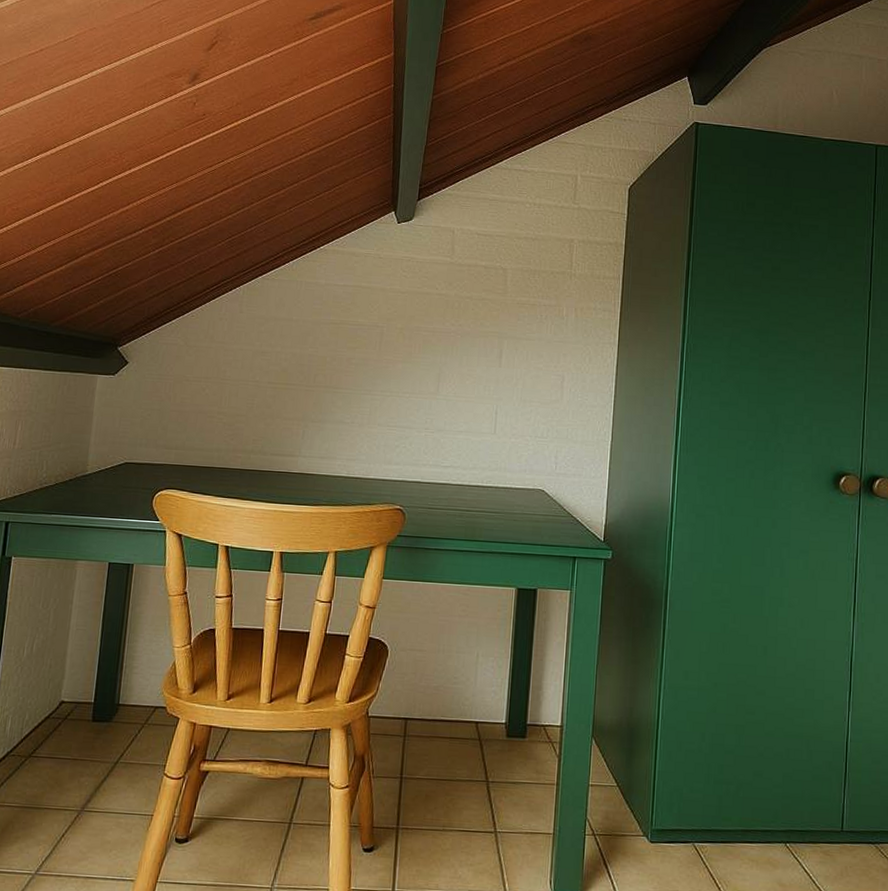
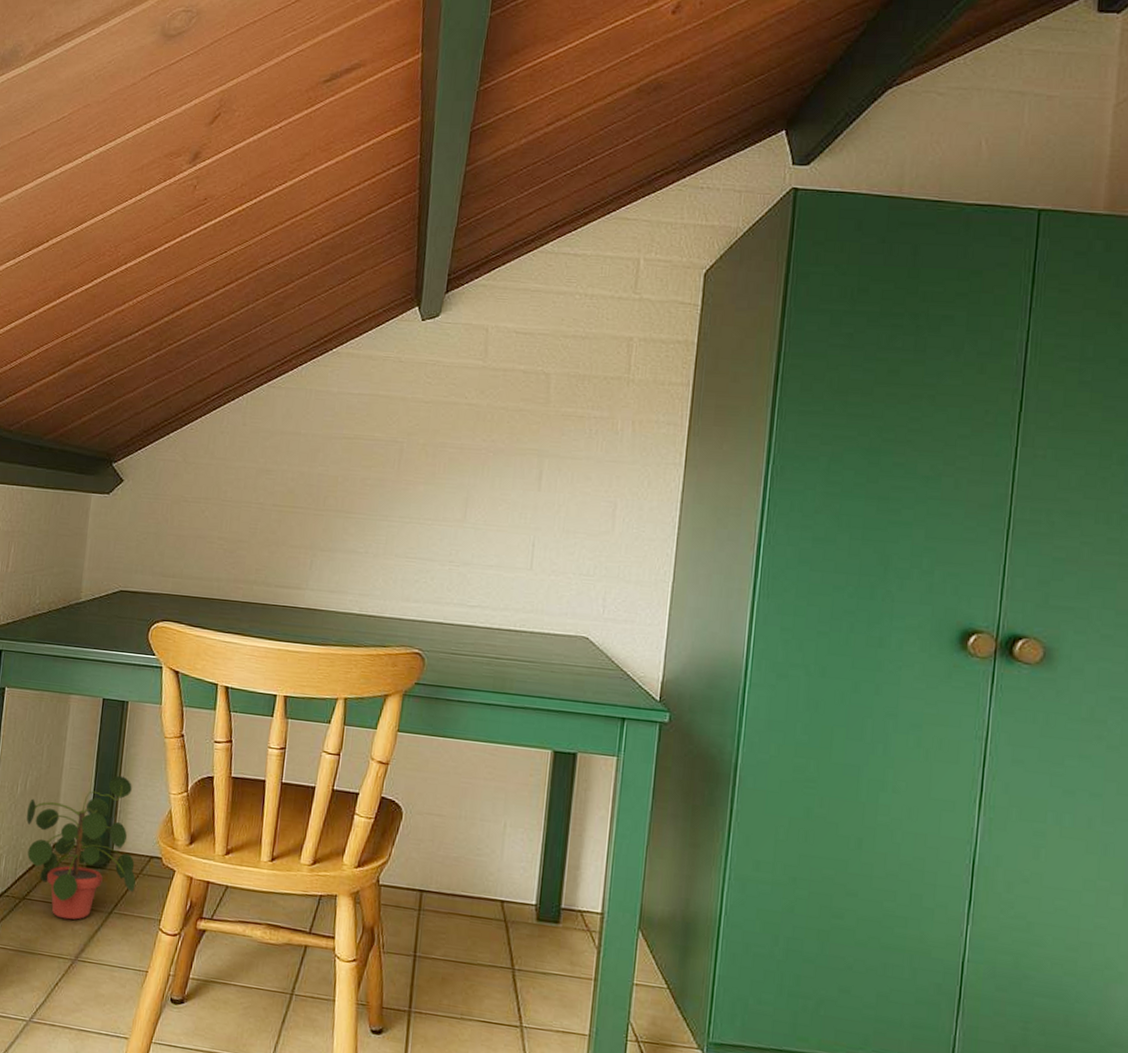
potted plant: none [32,633,141,773] -> present [26,775,136,920]

